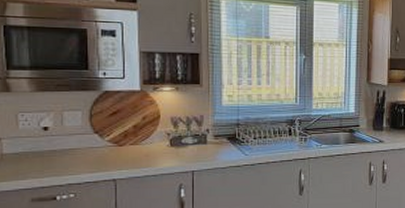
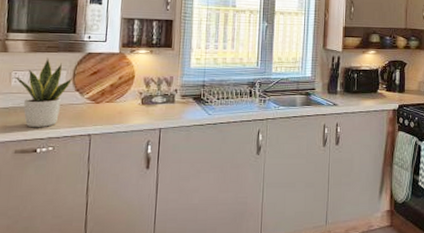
potted plant: none [19,97,90,174] -> present [12,57,73,128]

